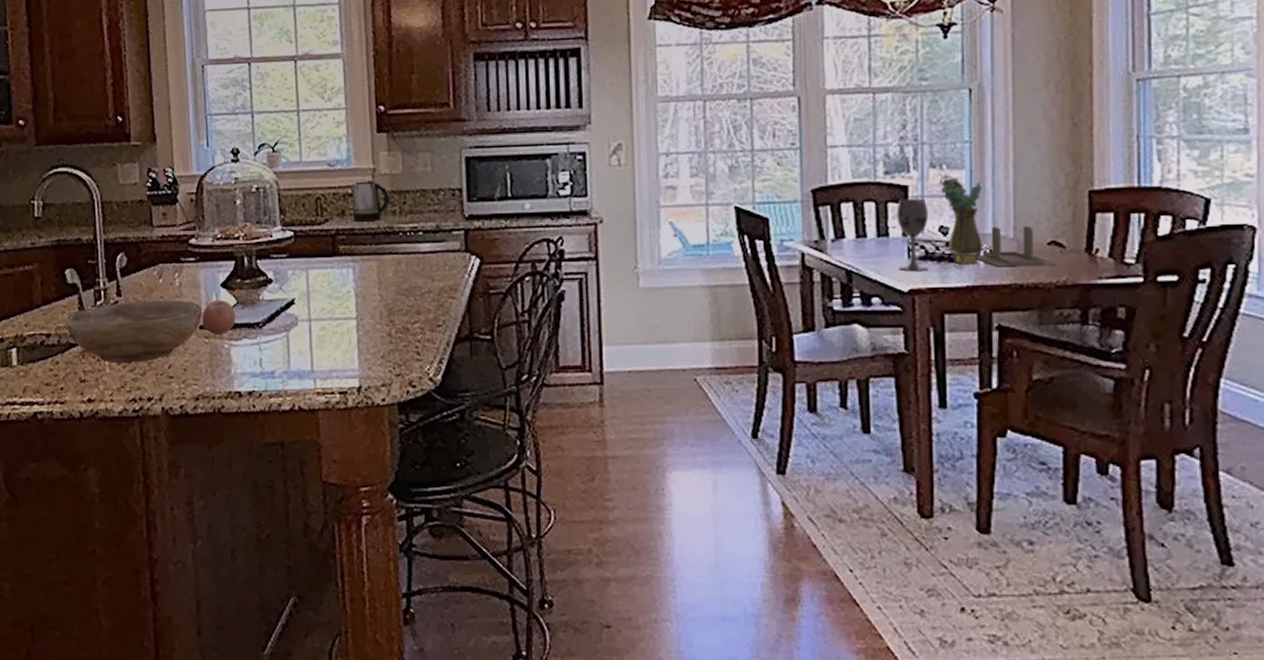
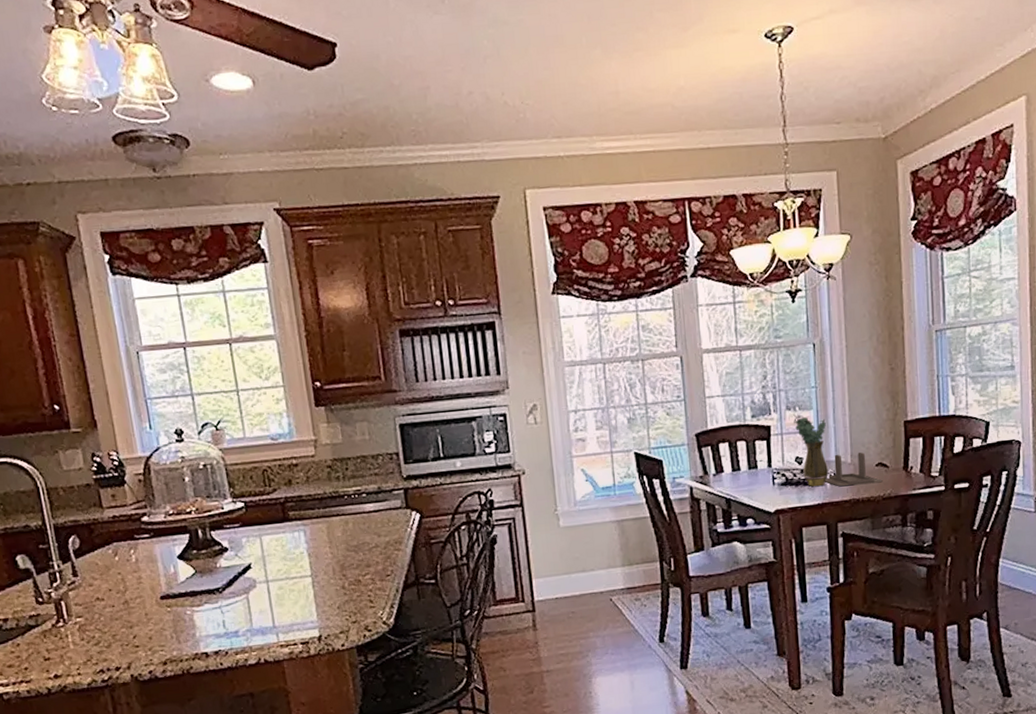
bowl: present [66,300,203,362] -> none [22,574,162,639]
fruit: present [202,300,236,334] -> none [161,571,196,603]
kettle: present [350,179,389,222] -> none [294,450,332,489]
wine glass: present [896,198,929,272] -> none [762,435,788,496]

